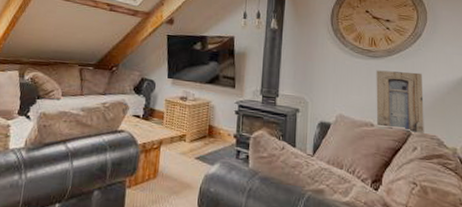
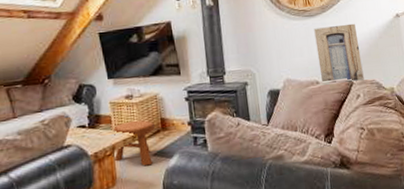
stool: none [159,121,202,168] -> present [113,120,155,167]

